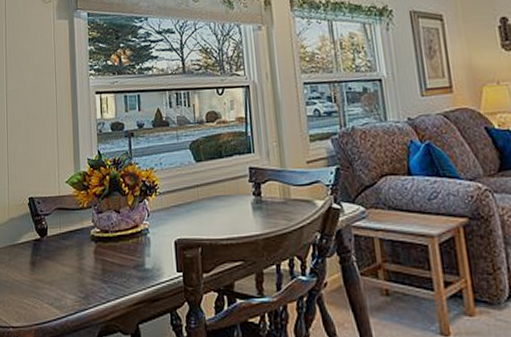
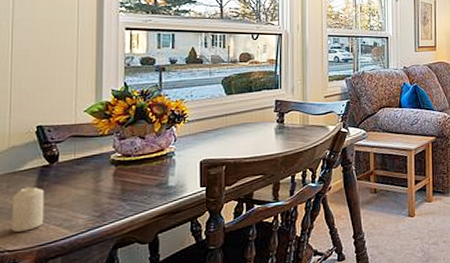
candle: none [13,261,39,307] -> present [12,187,45,232]

